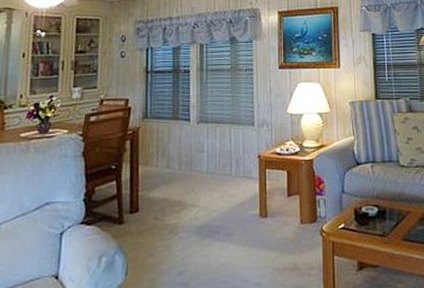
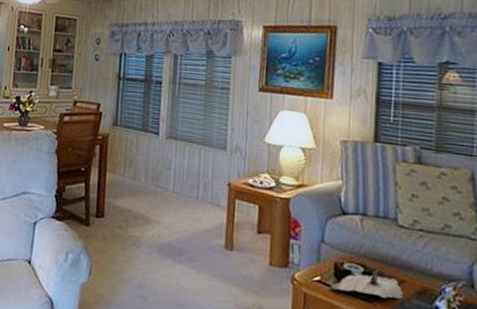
magazine: none [353,206,410,235] -> present [330,268,404,299]

